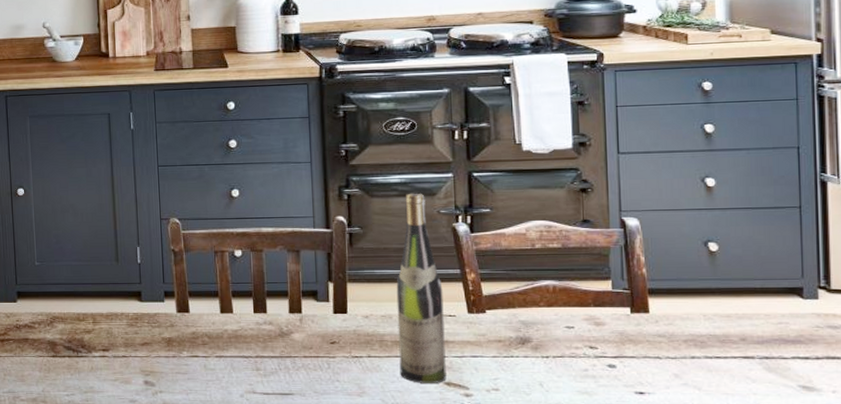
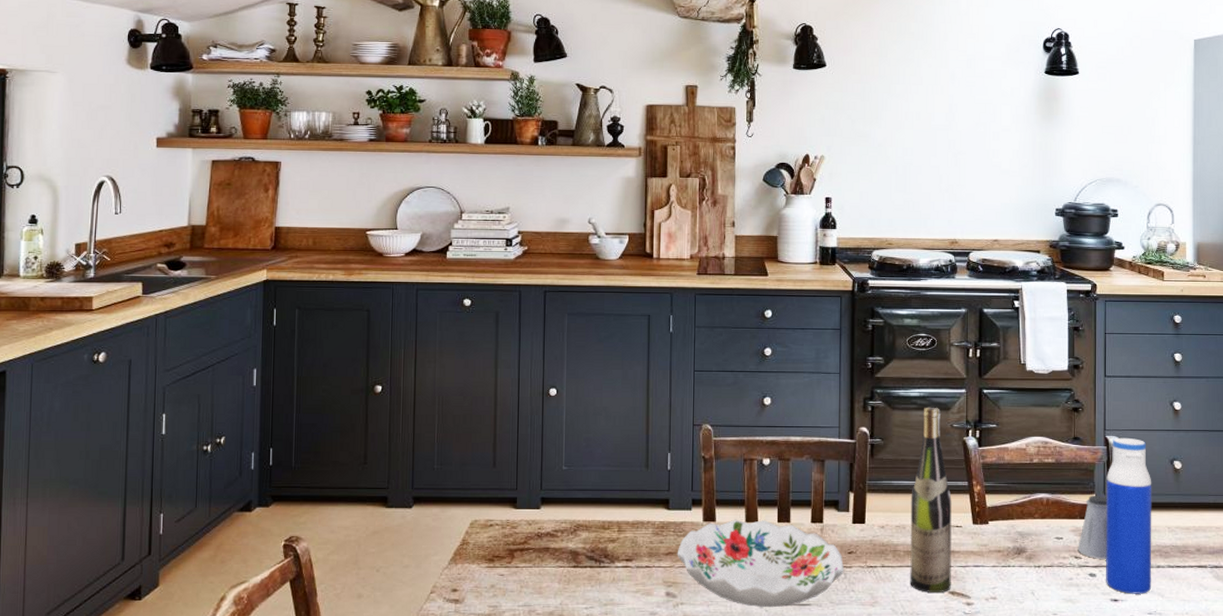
decorative bowl: none [152,310,327,397] -> present [677,519,844,608]
saltshaker: none [592,282,629,349] -> present [1078,496,1107,559]
water bottle: none [624,218,686,387] -> present [1106,437,1152,594]

